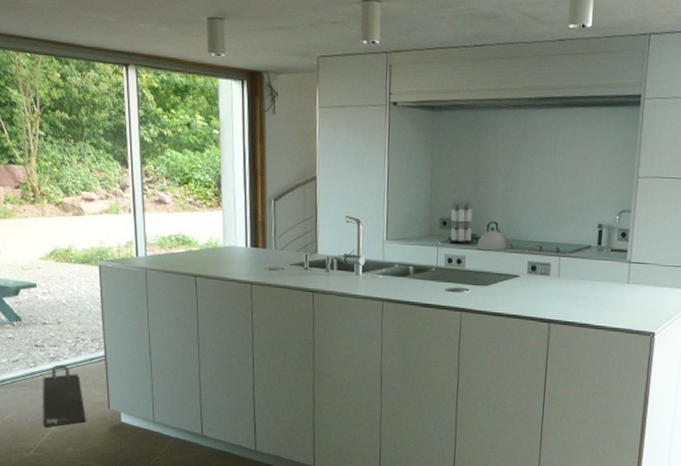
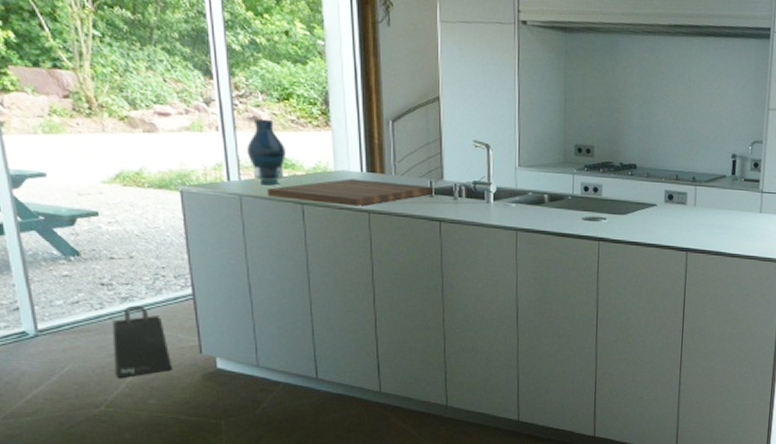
vase: none [153,201,184,260] -> present [247,119,286,186]
cutting board: none [168,253,308,279] -> present [267,178,433,208]
spice rack: present [448,196,473,246] -> none [584,122,610,174]
kettle: present [476,220,508,251] -> none [613,148,645,180]

